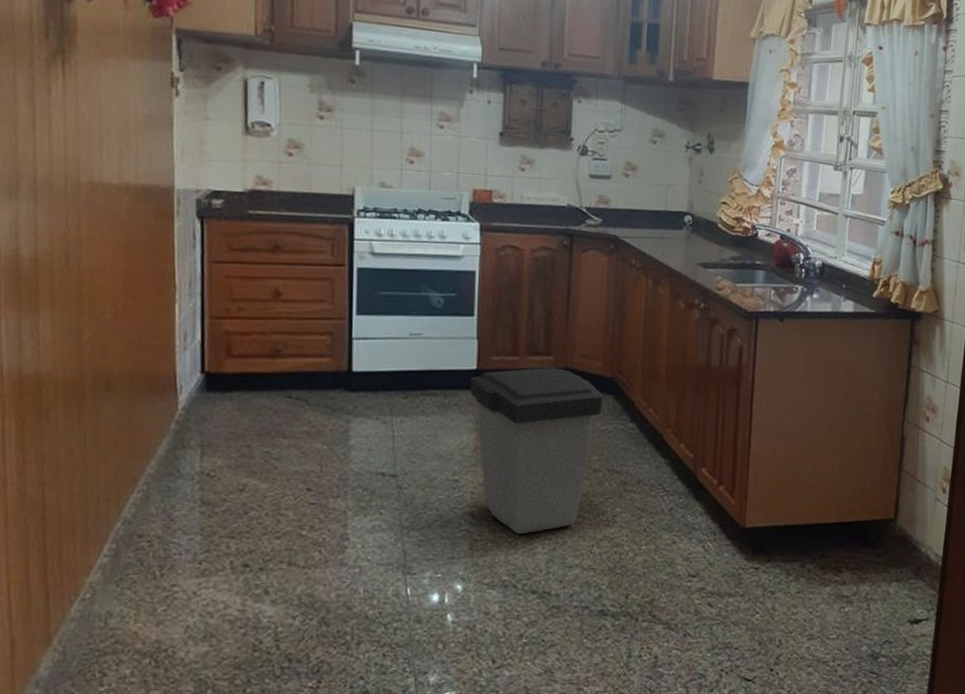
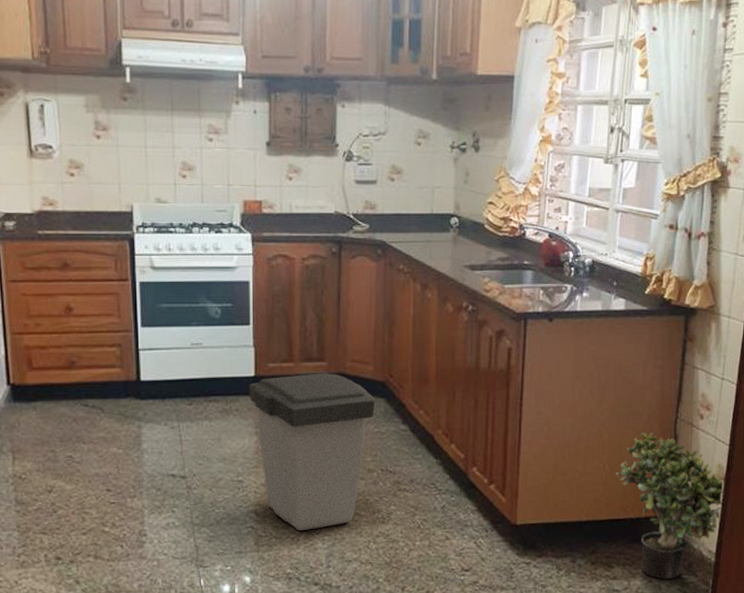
potted plant: none [844,434,949,584] -> present [615,432,724,579]

